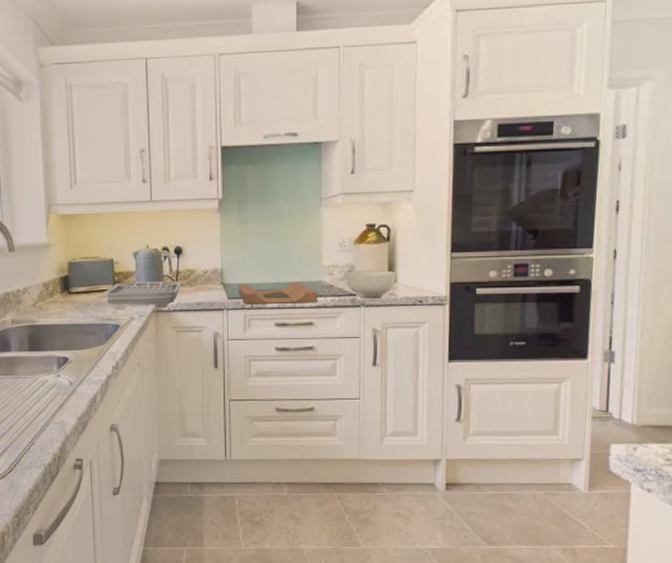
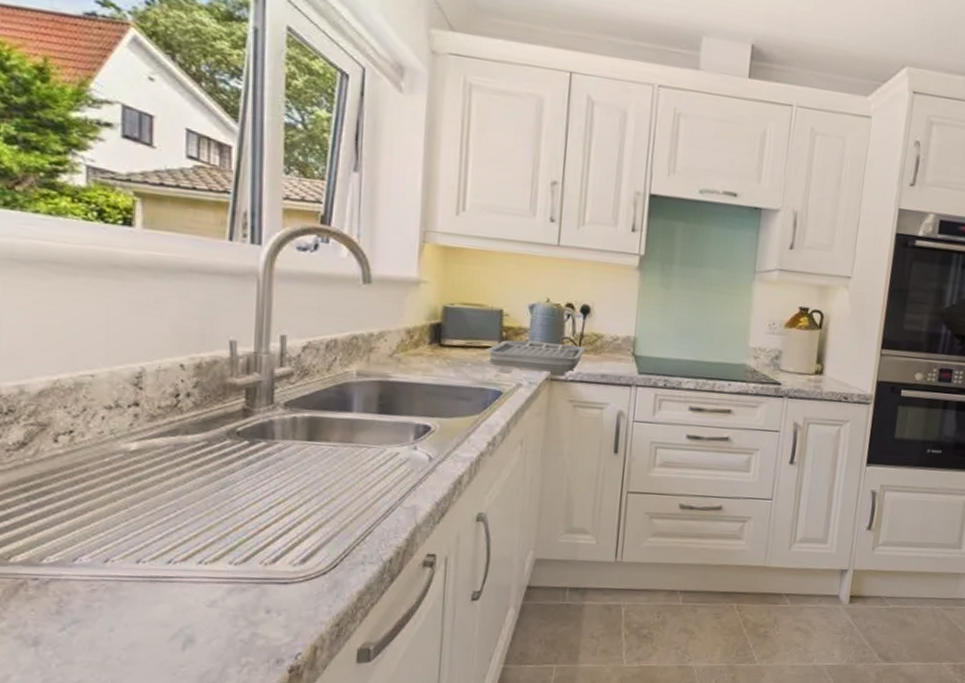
cutting board: present [239,282,317,305] -> none [651,357,740,388]
bowl: present [346,270,397,298] -> none [772,356,825,390]

